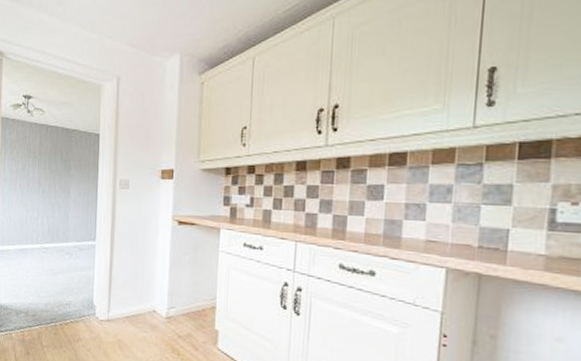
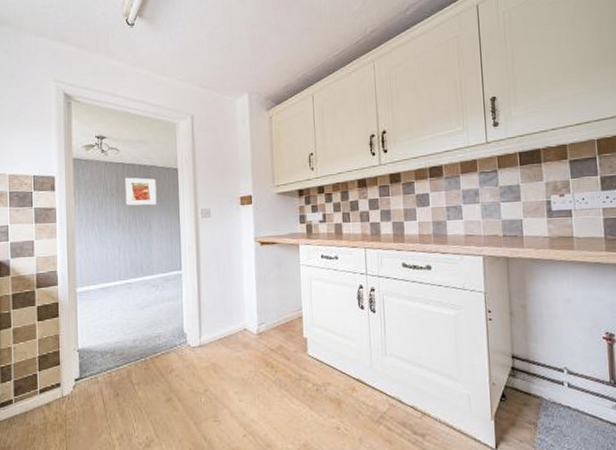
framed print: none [47,140,77,172] -> present [125,177,157,206]

